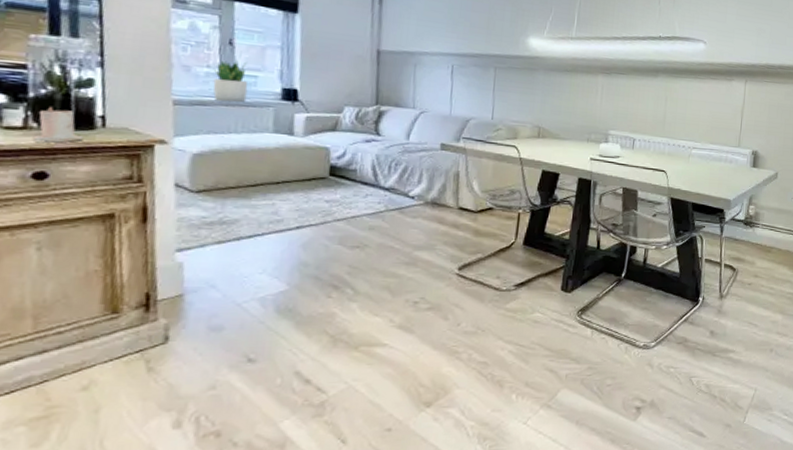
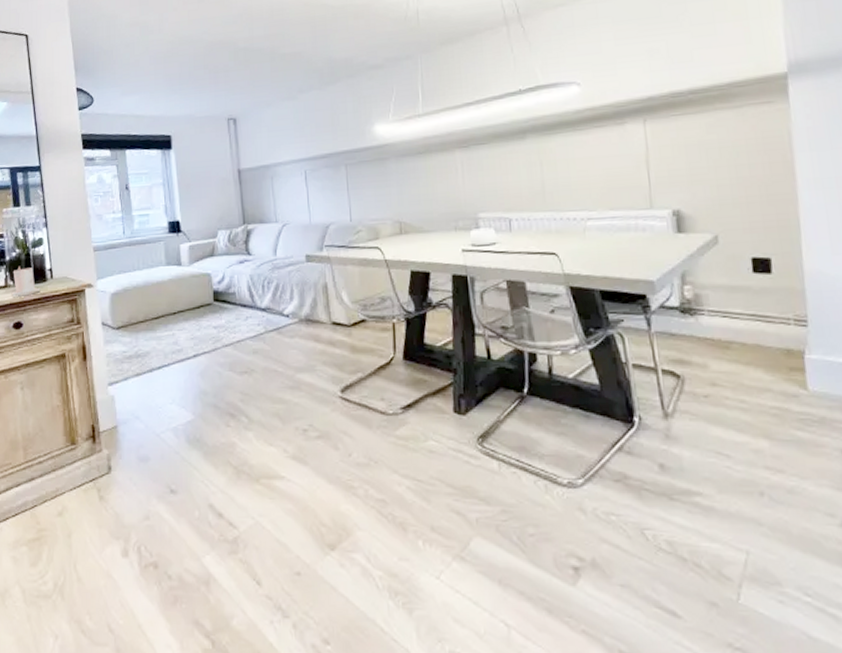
planter: present [213,60,248,103] -> none [117,203,143,243]

